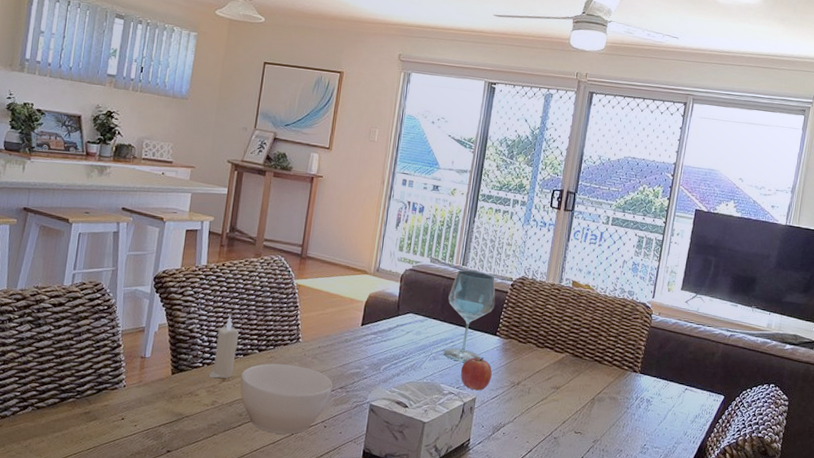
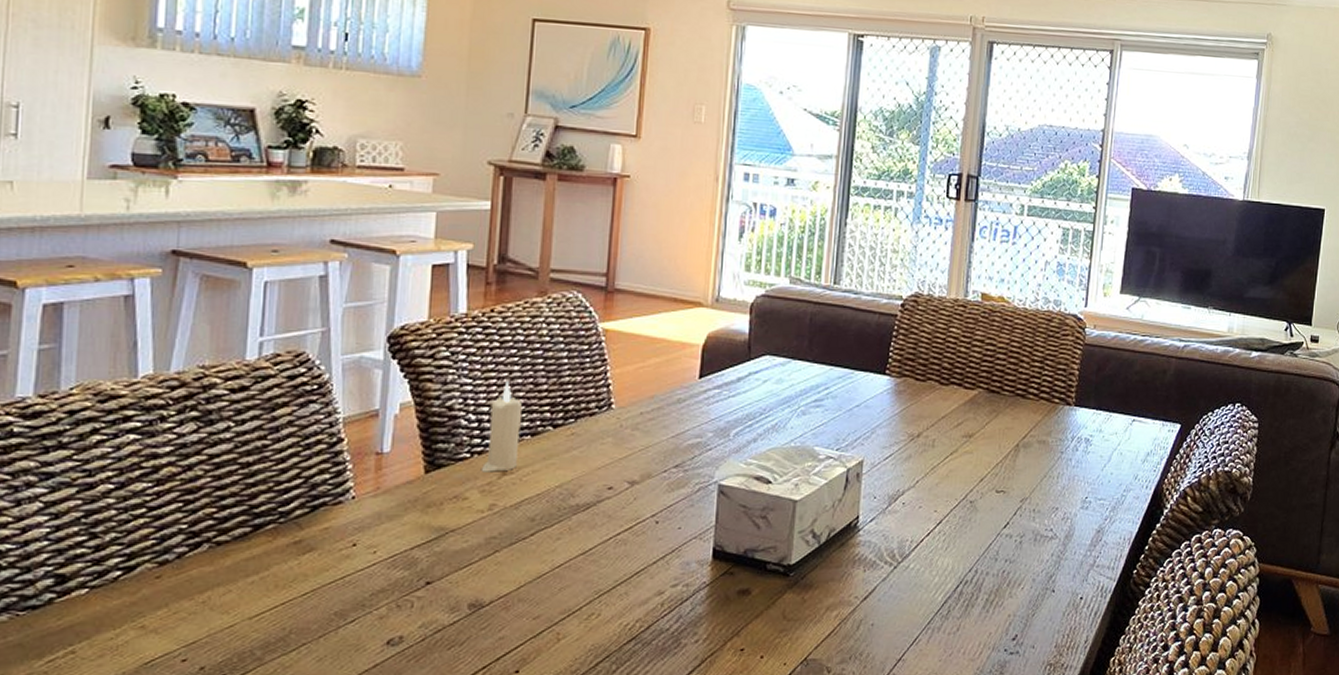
bowl: present [240,363,333,435] -> none [529,441,663,540]
wine glass: present [444,269,496,362] -> none [816,290,882,414]
fruit: present [460,357,492,391] -> none [840,405,883,451]

